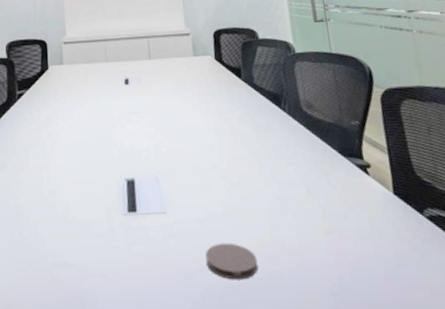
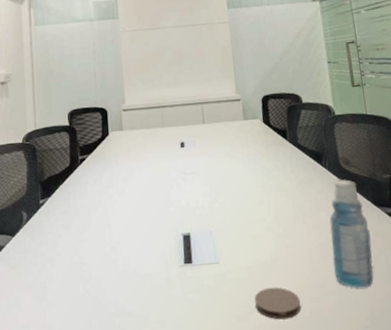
bottle: none [290,124,341,249] -> present [329,179,374,288]

